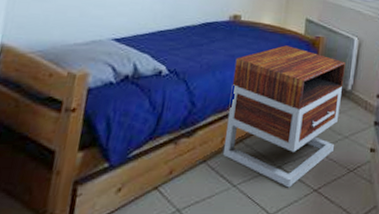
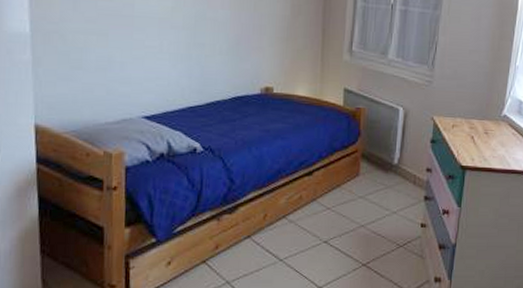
nightstand: present [222,45,346,188] -> none [266,118,390,262]

